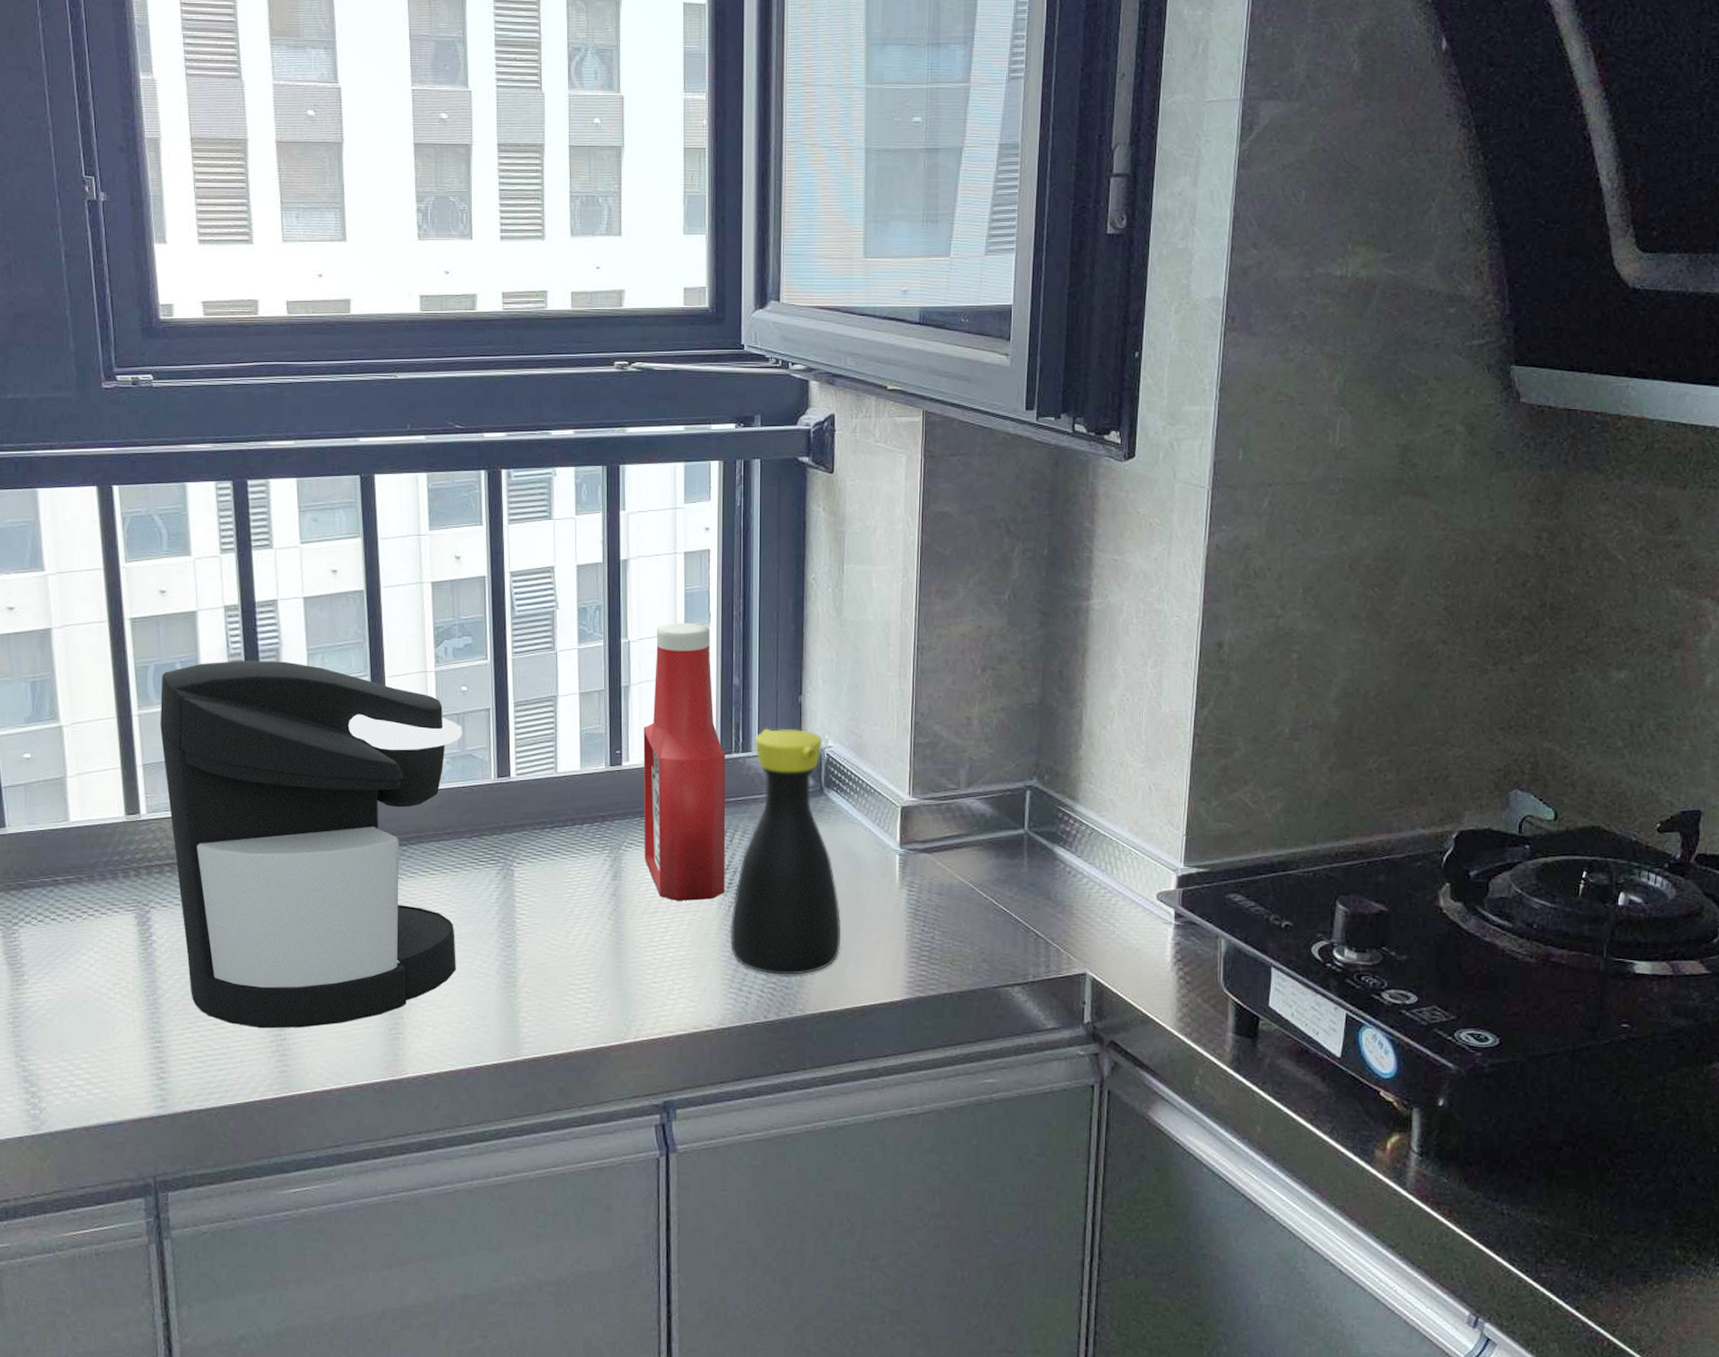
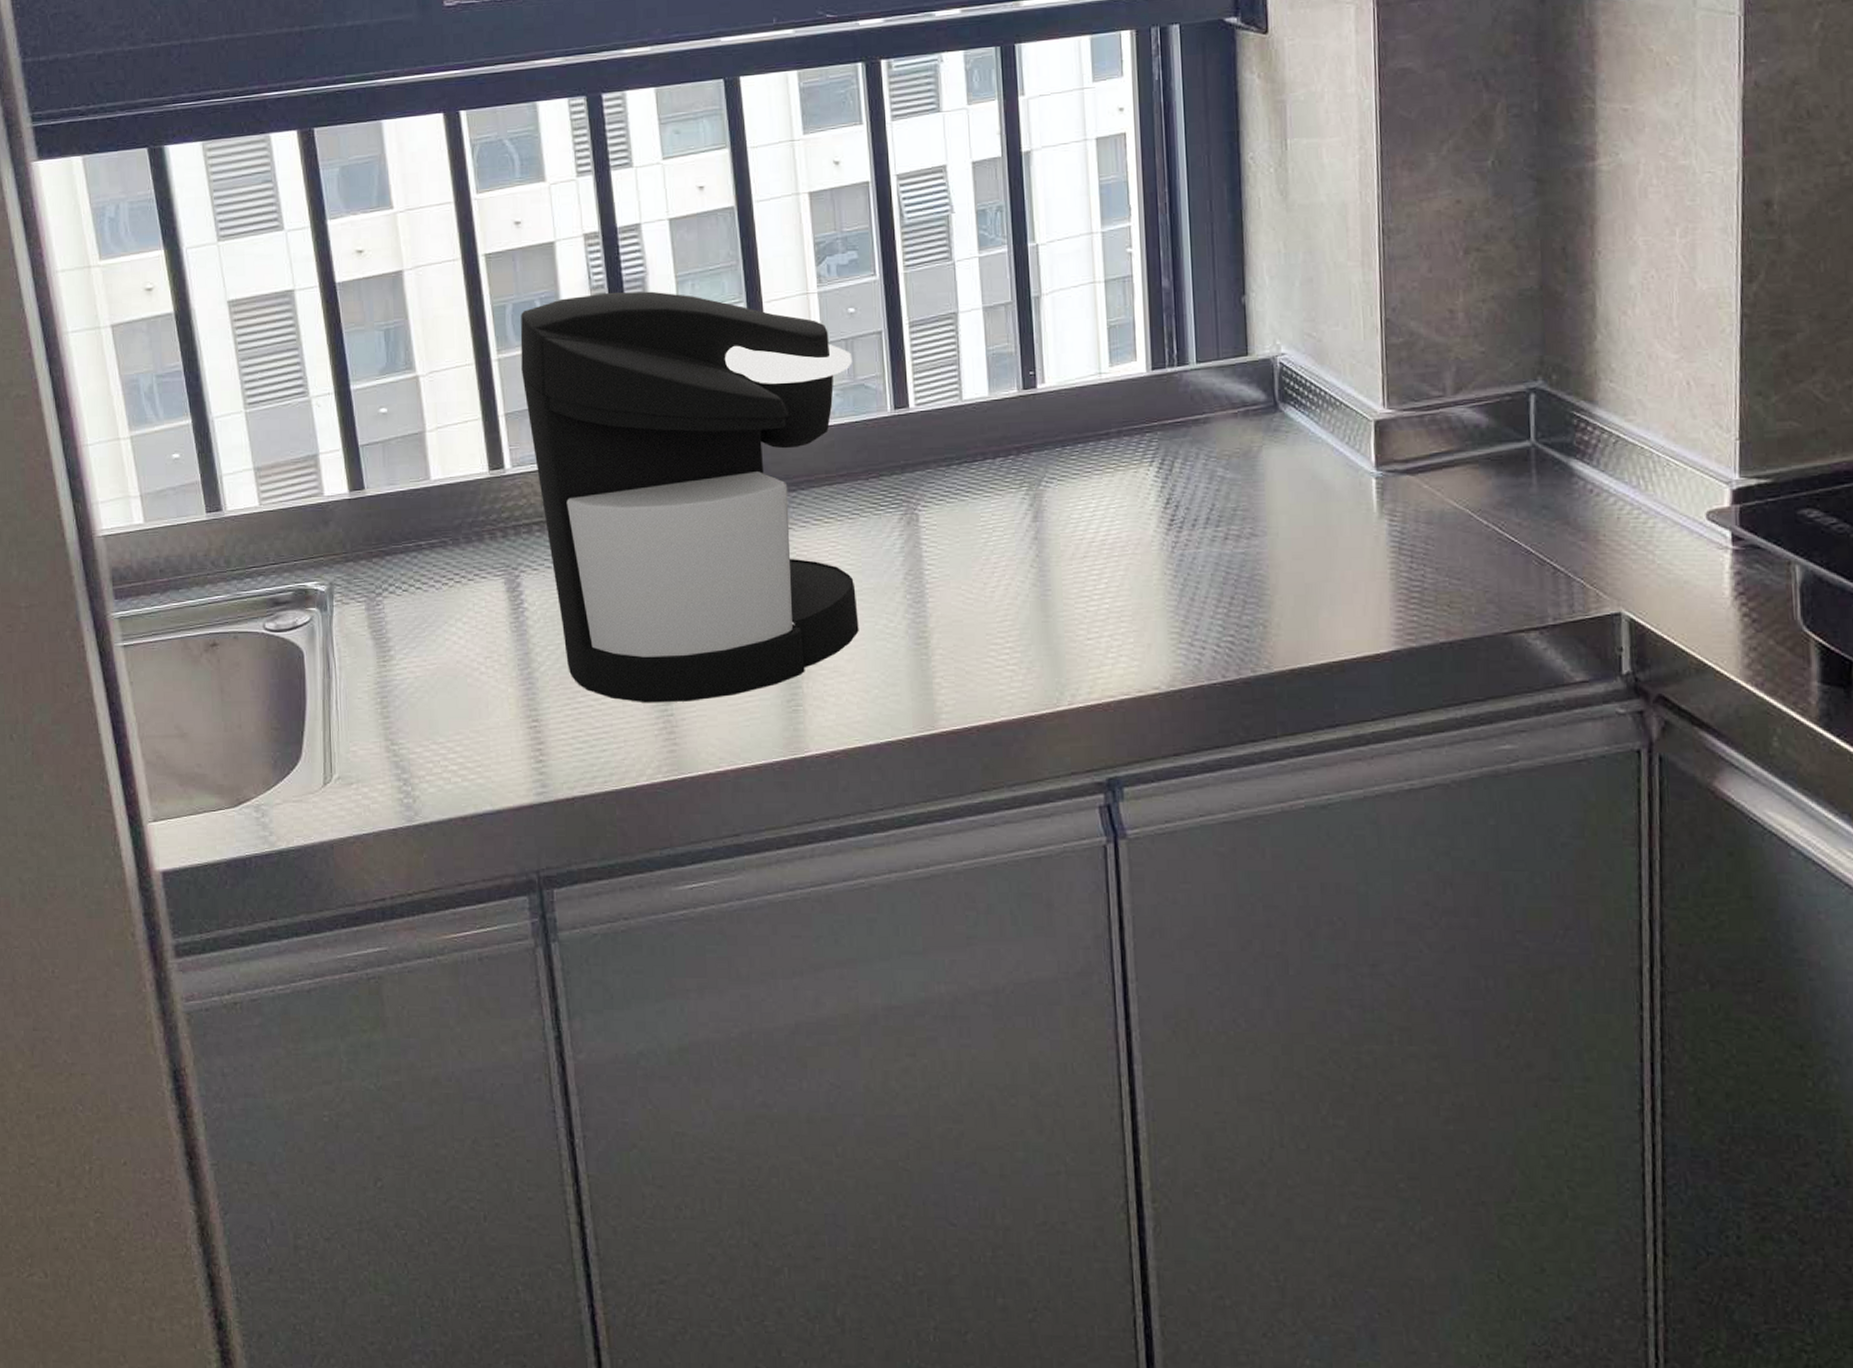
ketchup bottle: present [643,622,726,901] -> none [1059,218,1167,543]
bottle: present [731,728,842,975] -> none [1175,335,1310,626]

